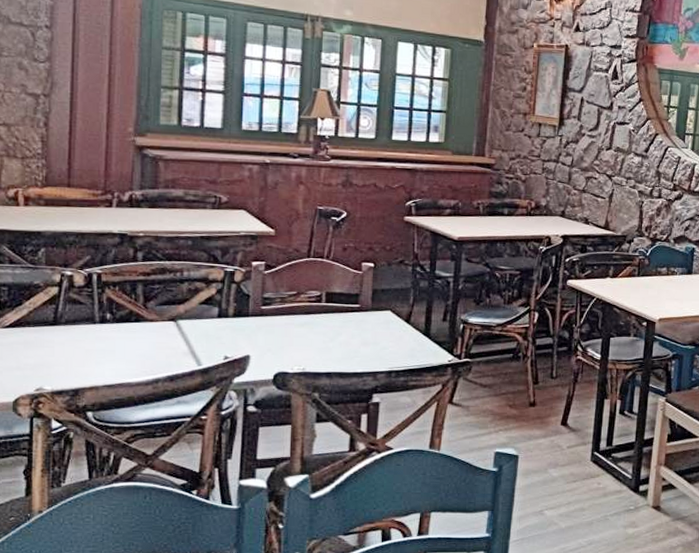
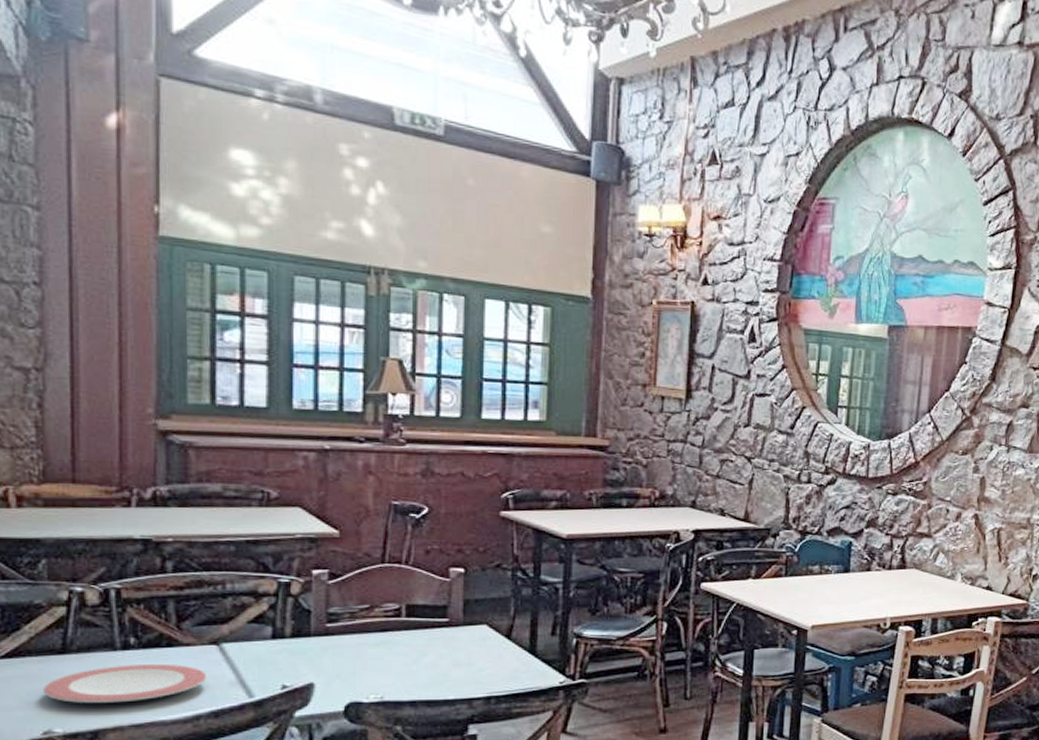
plate: none [38,336,166,367] -> present [43,665,207,703]

